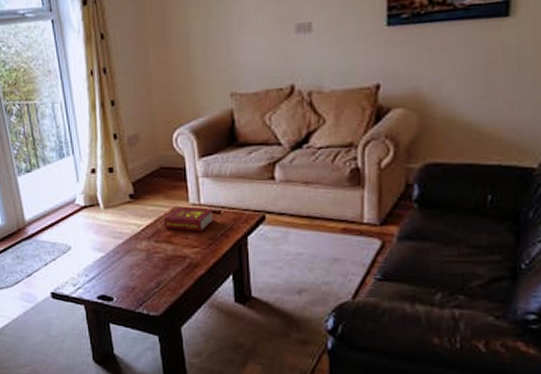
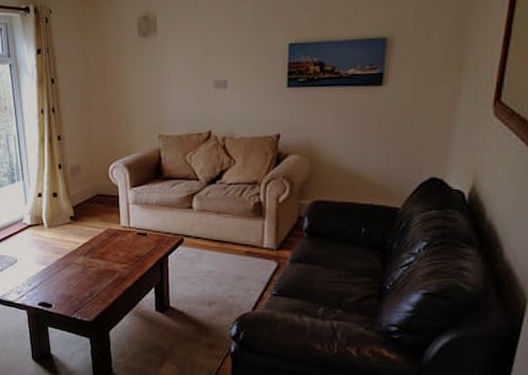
book: present [163,206,214,232] -> none [98,228,141,251]

